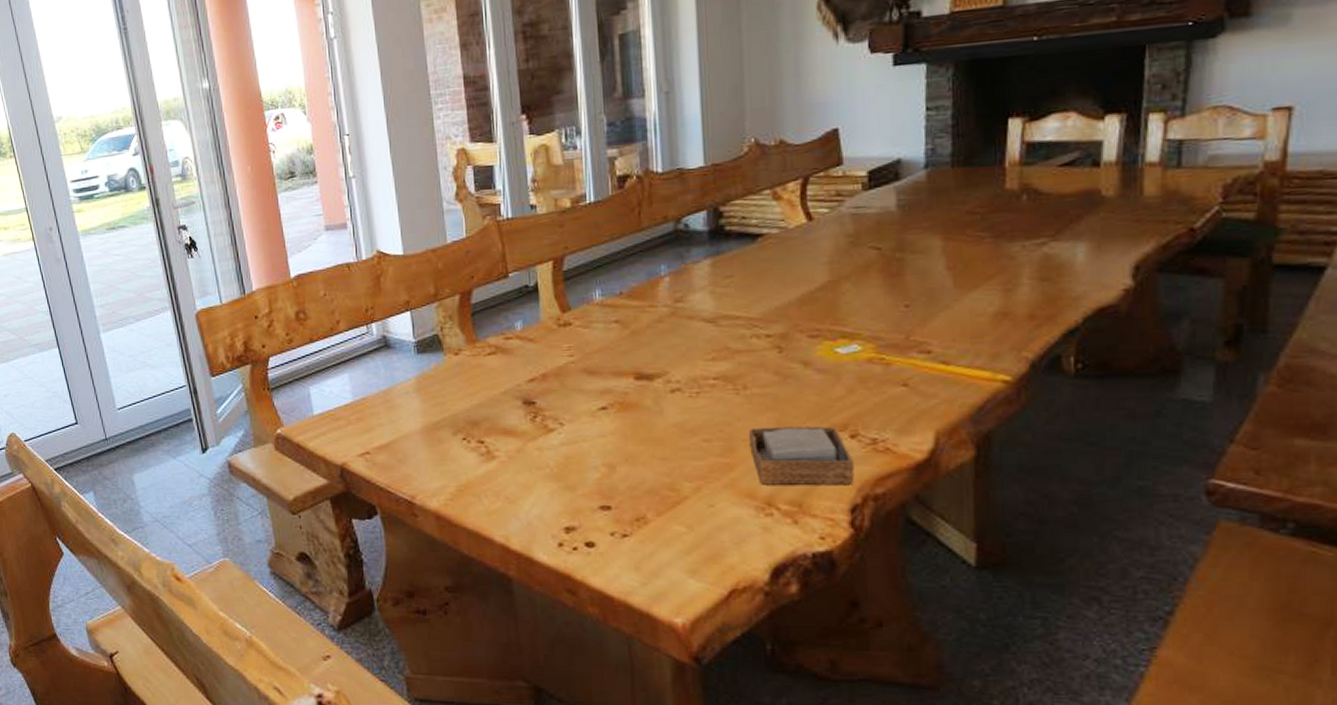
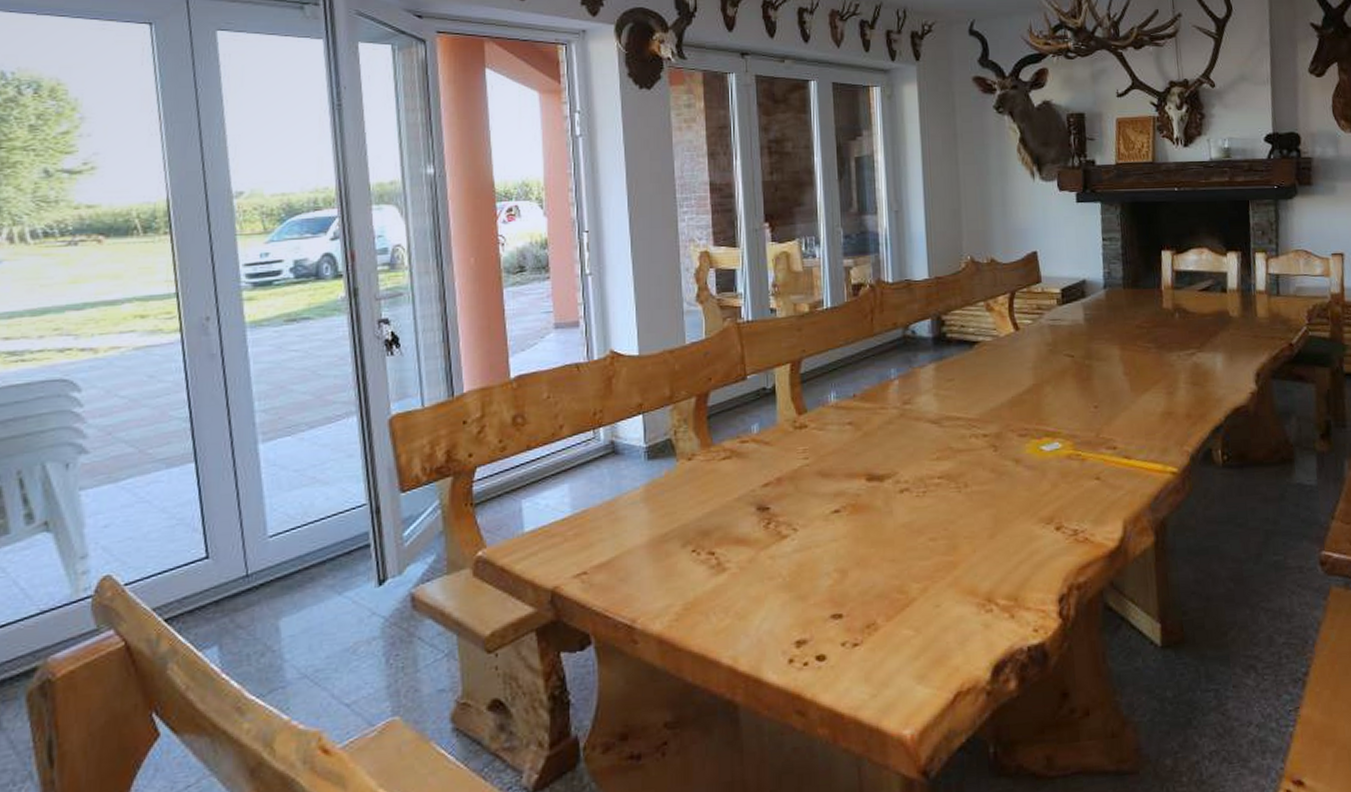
napkin holder: present [749,426,855,486] -> none [970,519,1061,581]

